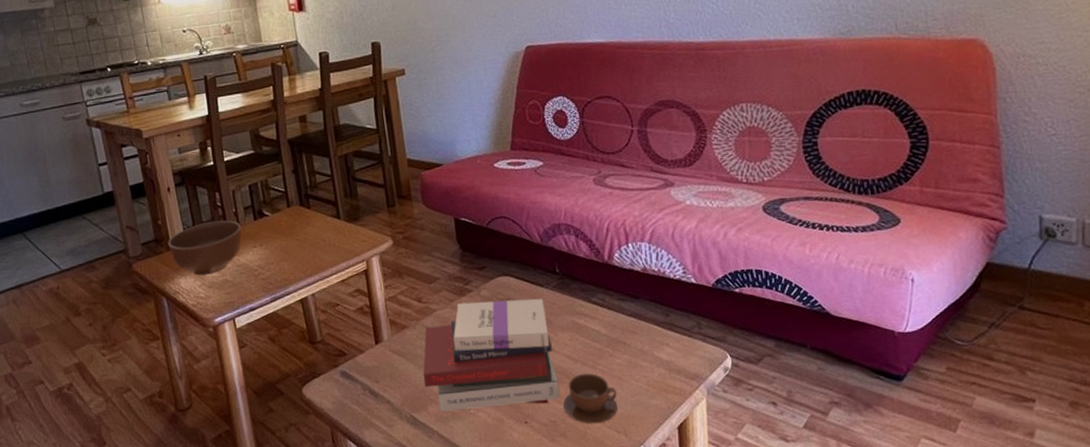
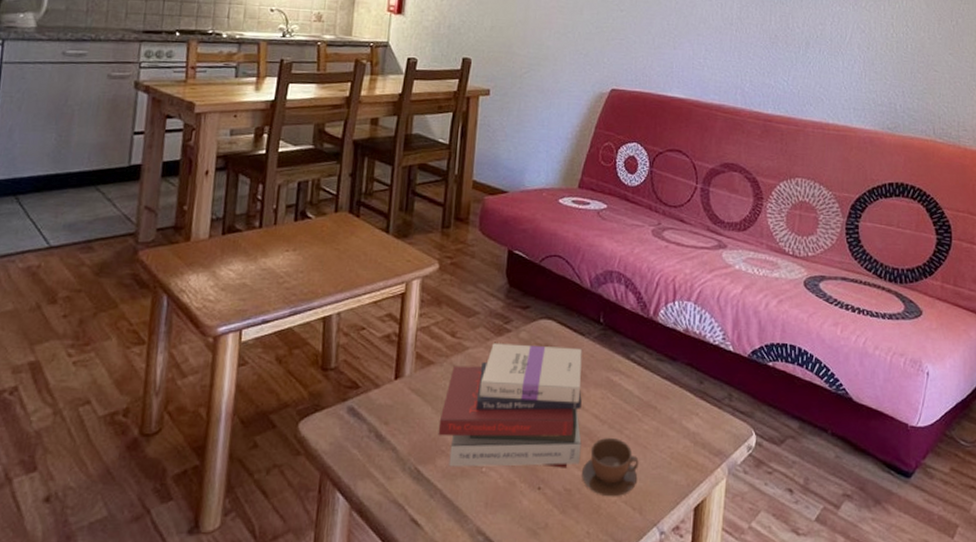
bowl: present [168,220,242,276] -> none [188,215,278,275]

